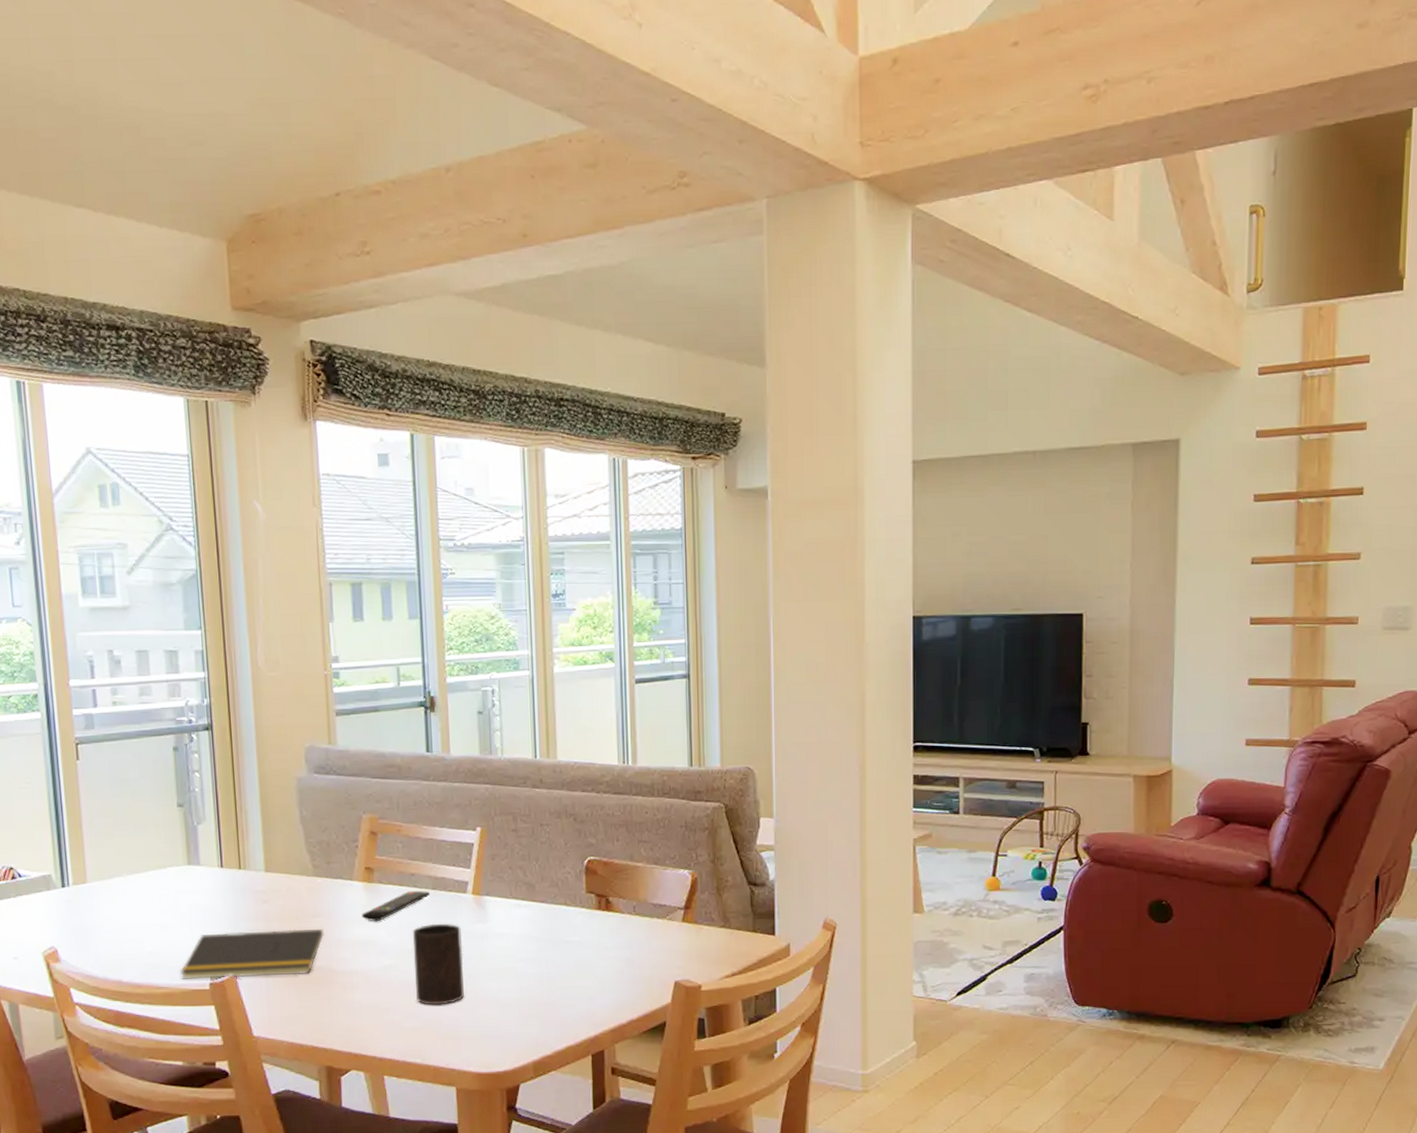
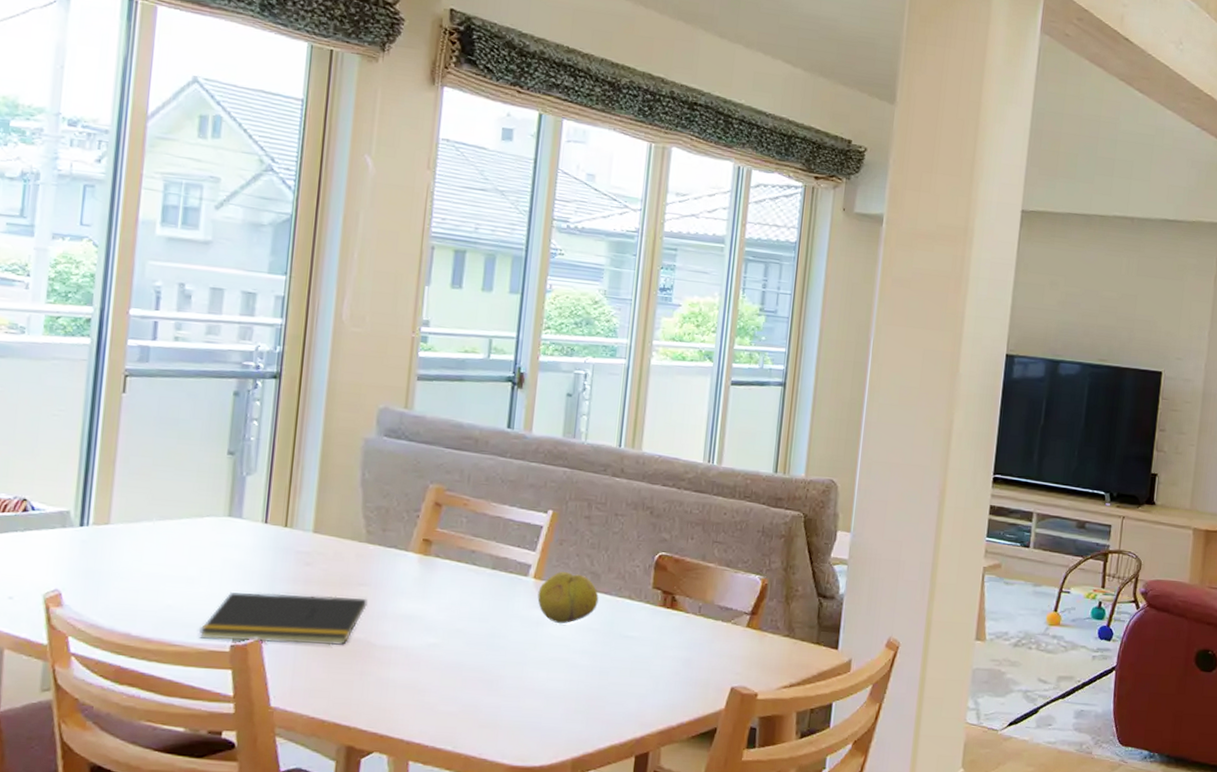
remote control: present [362,891,430,921] -> none [412,568,489,596]
cup: present [412,923,464,1006] -> none [457,604,516,691]
fruit: none [478,885,536,936] -> present [537,572,599,624]

